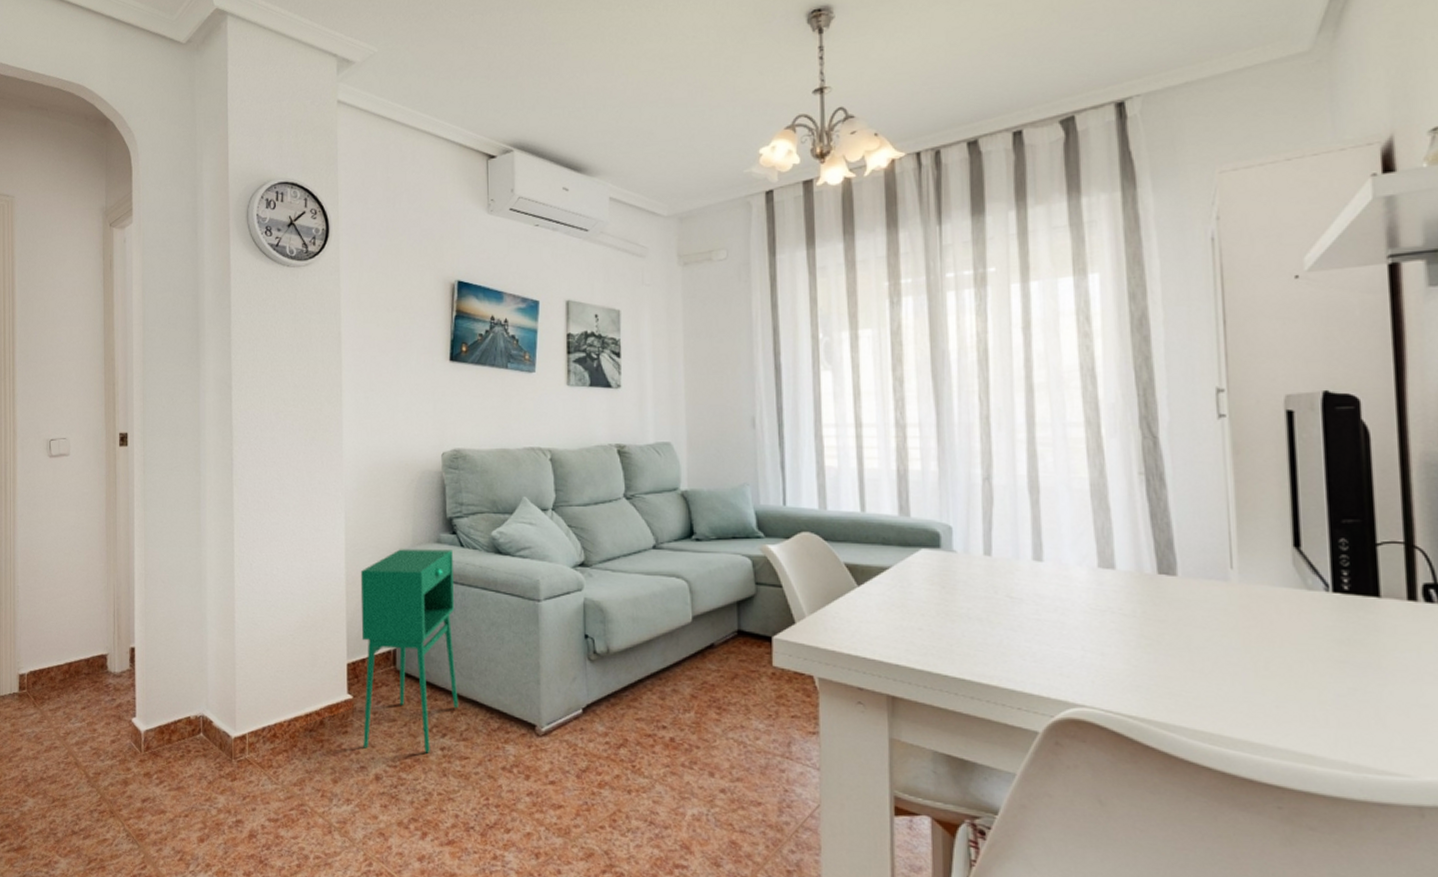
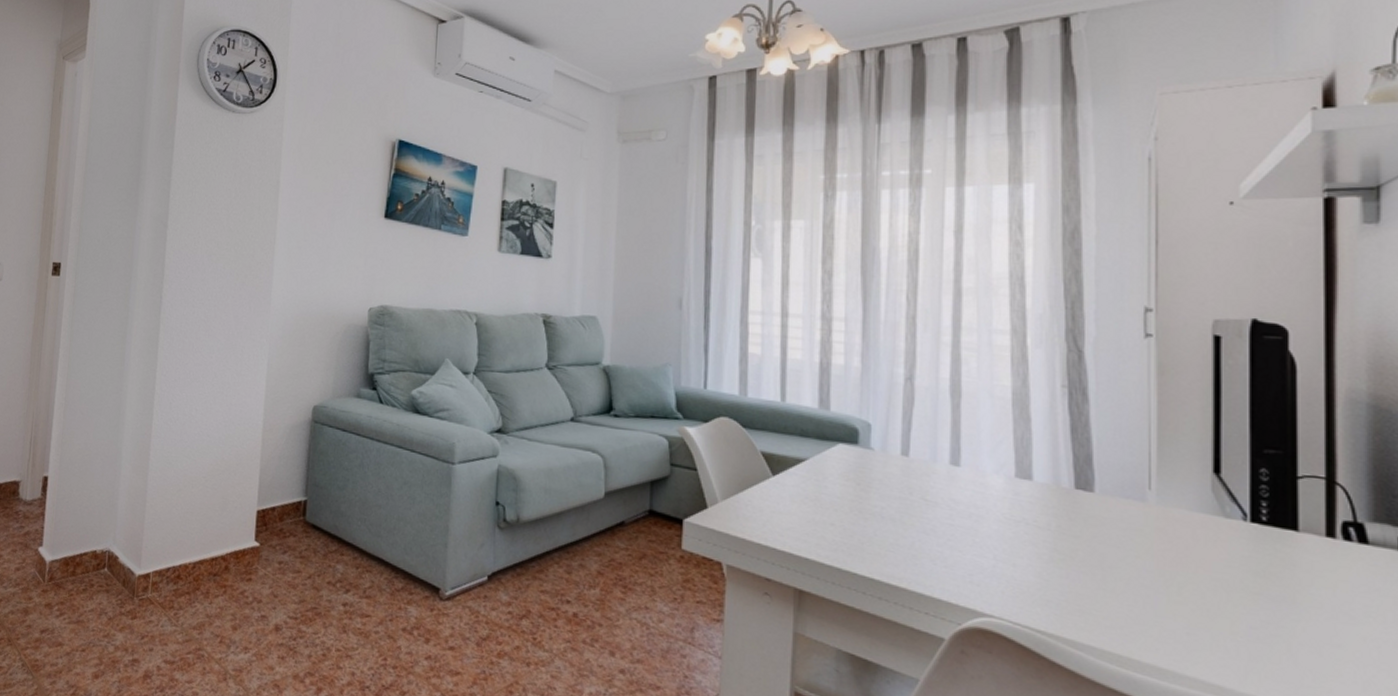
storage cabinet: present [360,549,459,754] -> none [266,400,371,608]

